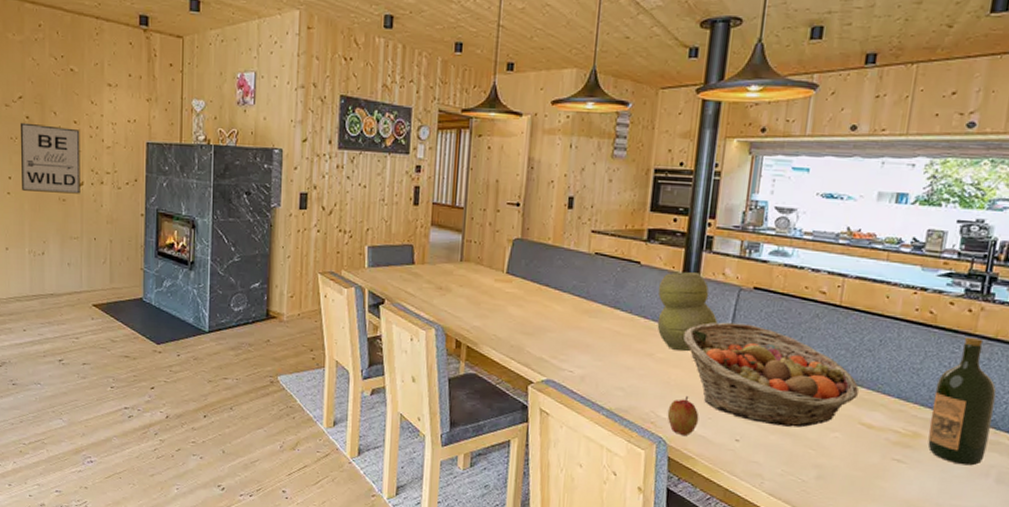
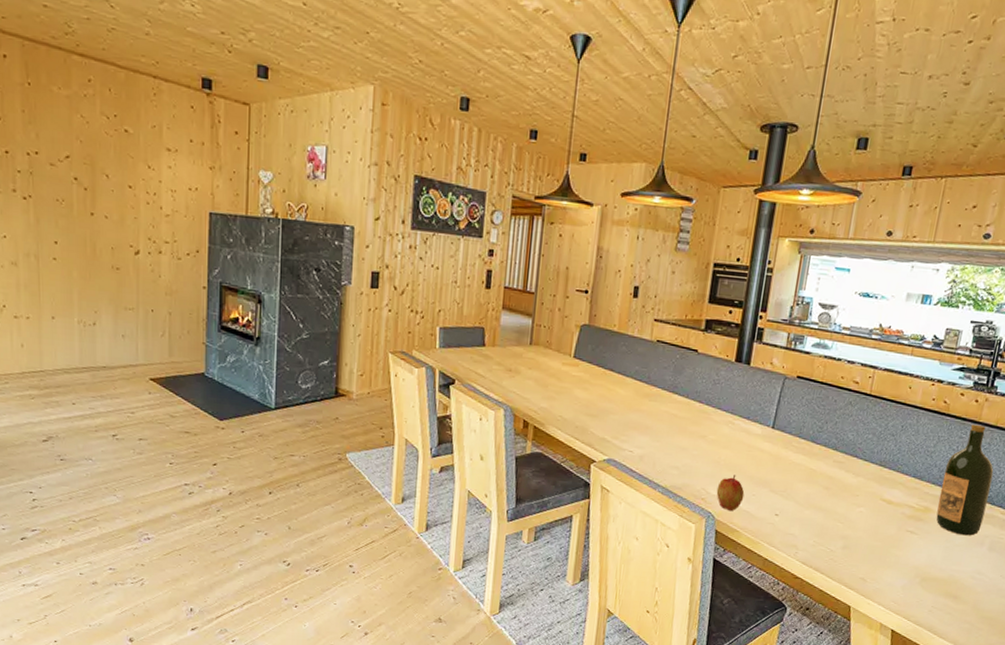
wall art: present [20,122,80,194] -> none [67,184,136,263]
vase: present [657,272,717,352] -> none [710,360,764,434]
fruit basket: present [683,322,860,428] -> none [733,407,883,503]

